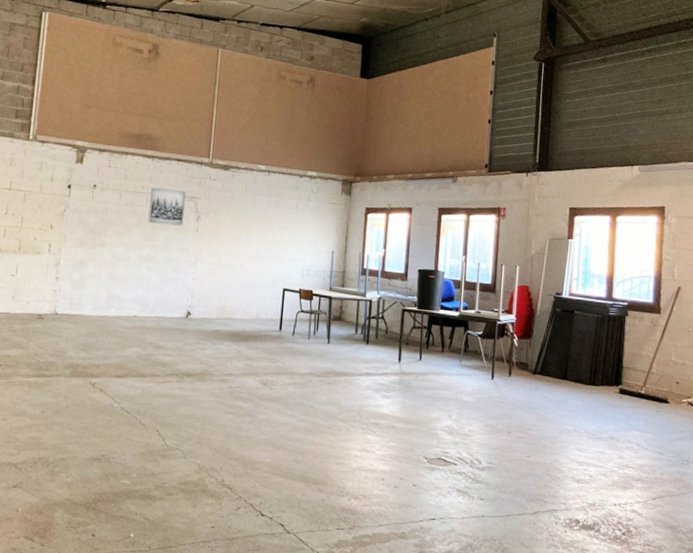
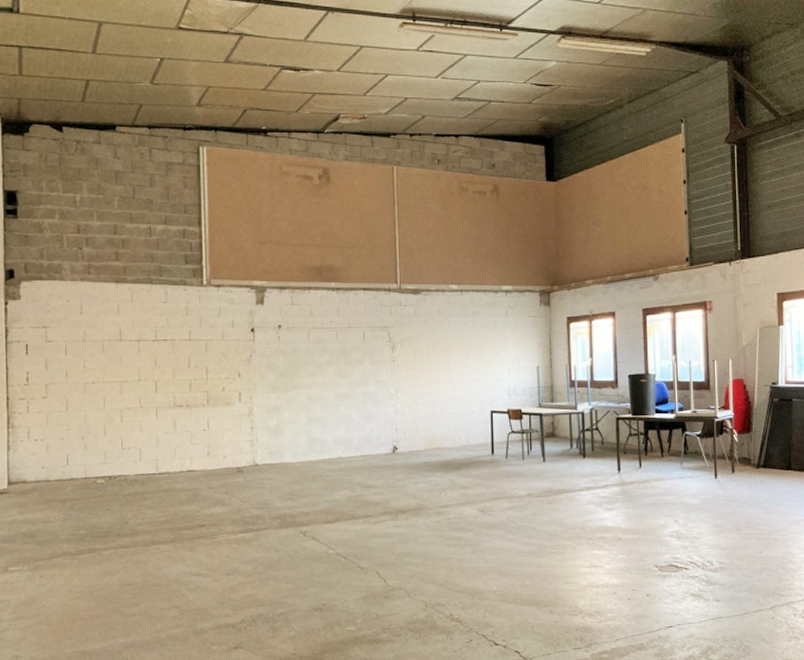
wall art: present [148,187,186,226] -> none [340,320,378,359]

